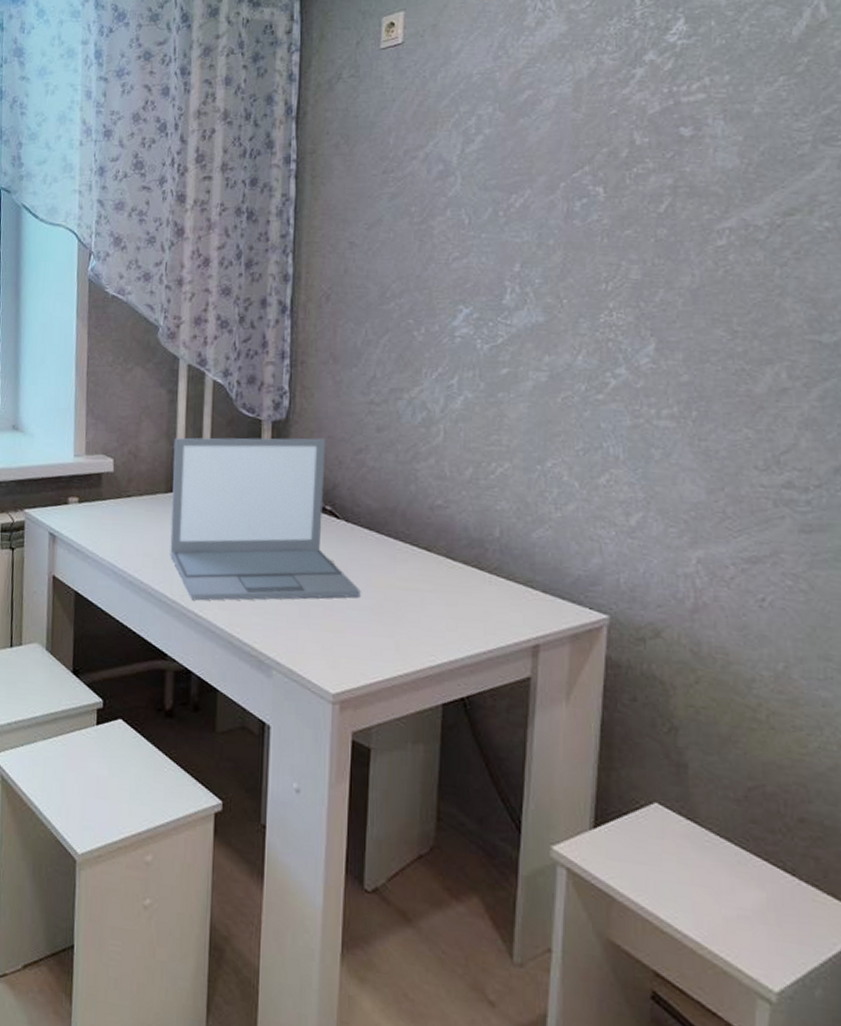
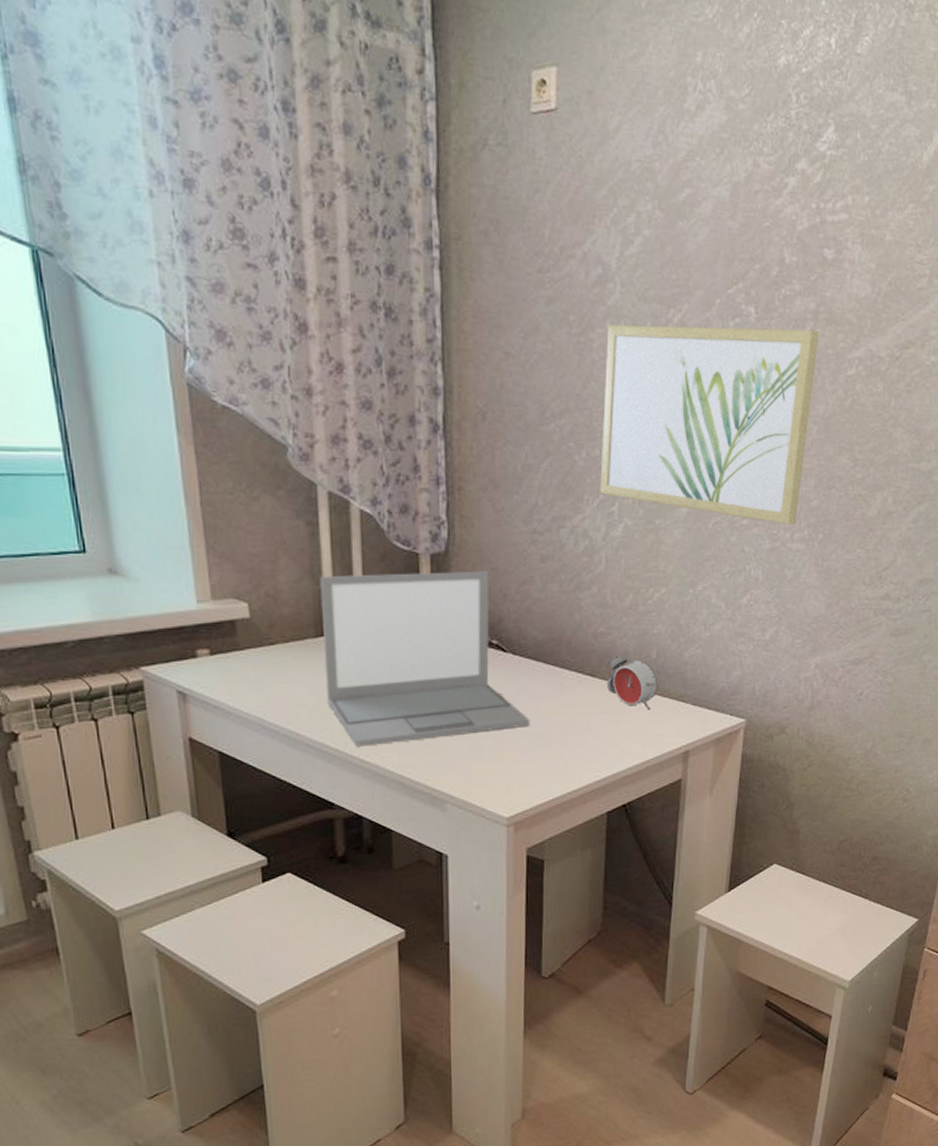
wall art: none [439,204,680,401] -> present [600,324,820,525]
alarm clock: none [441,530,502,593] -> present [605,655,658,710]

